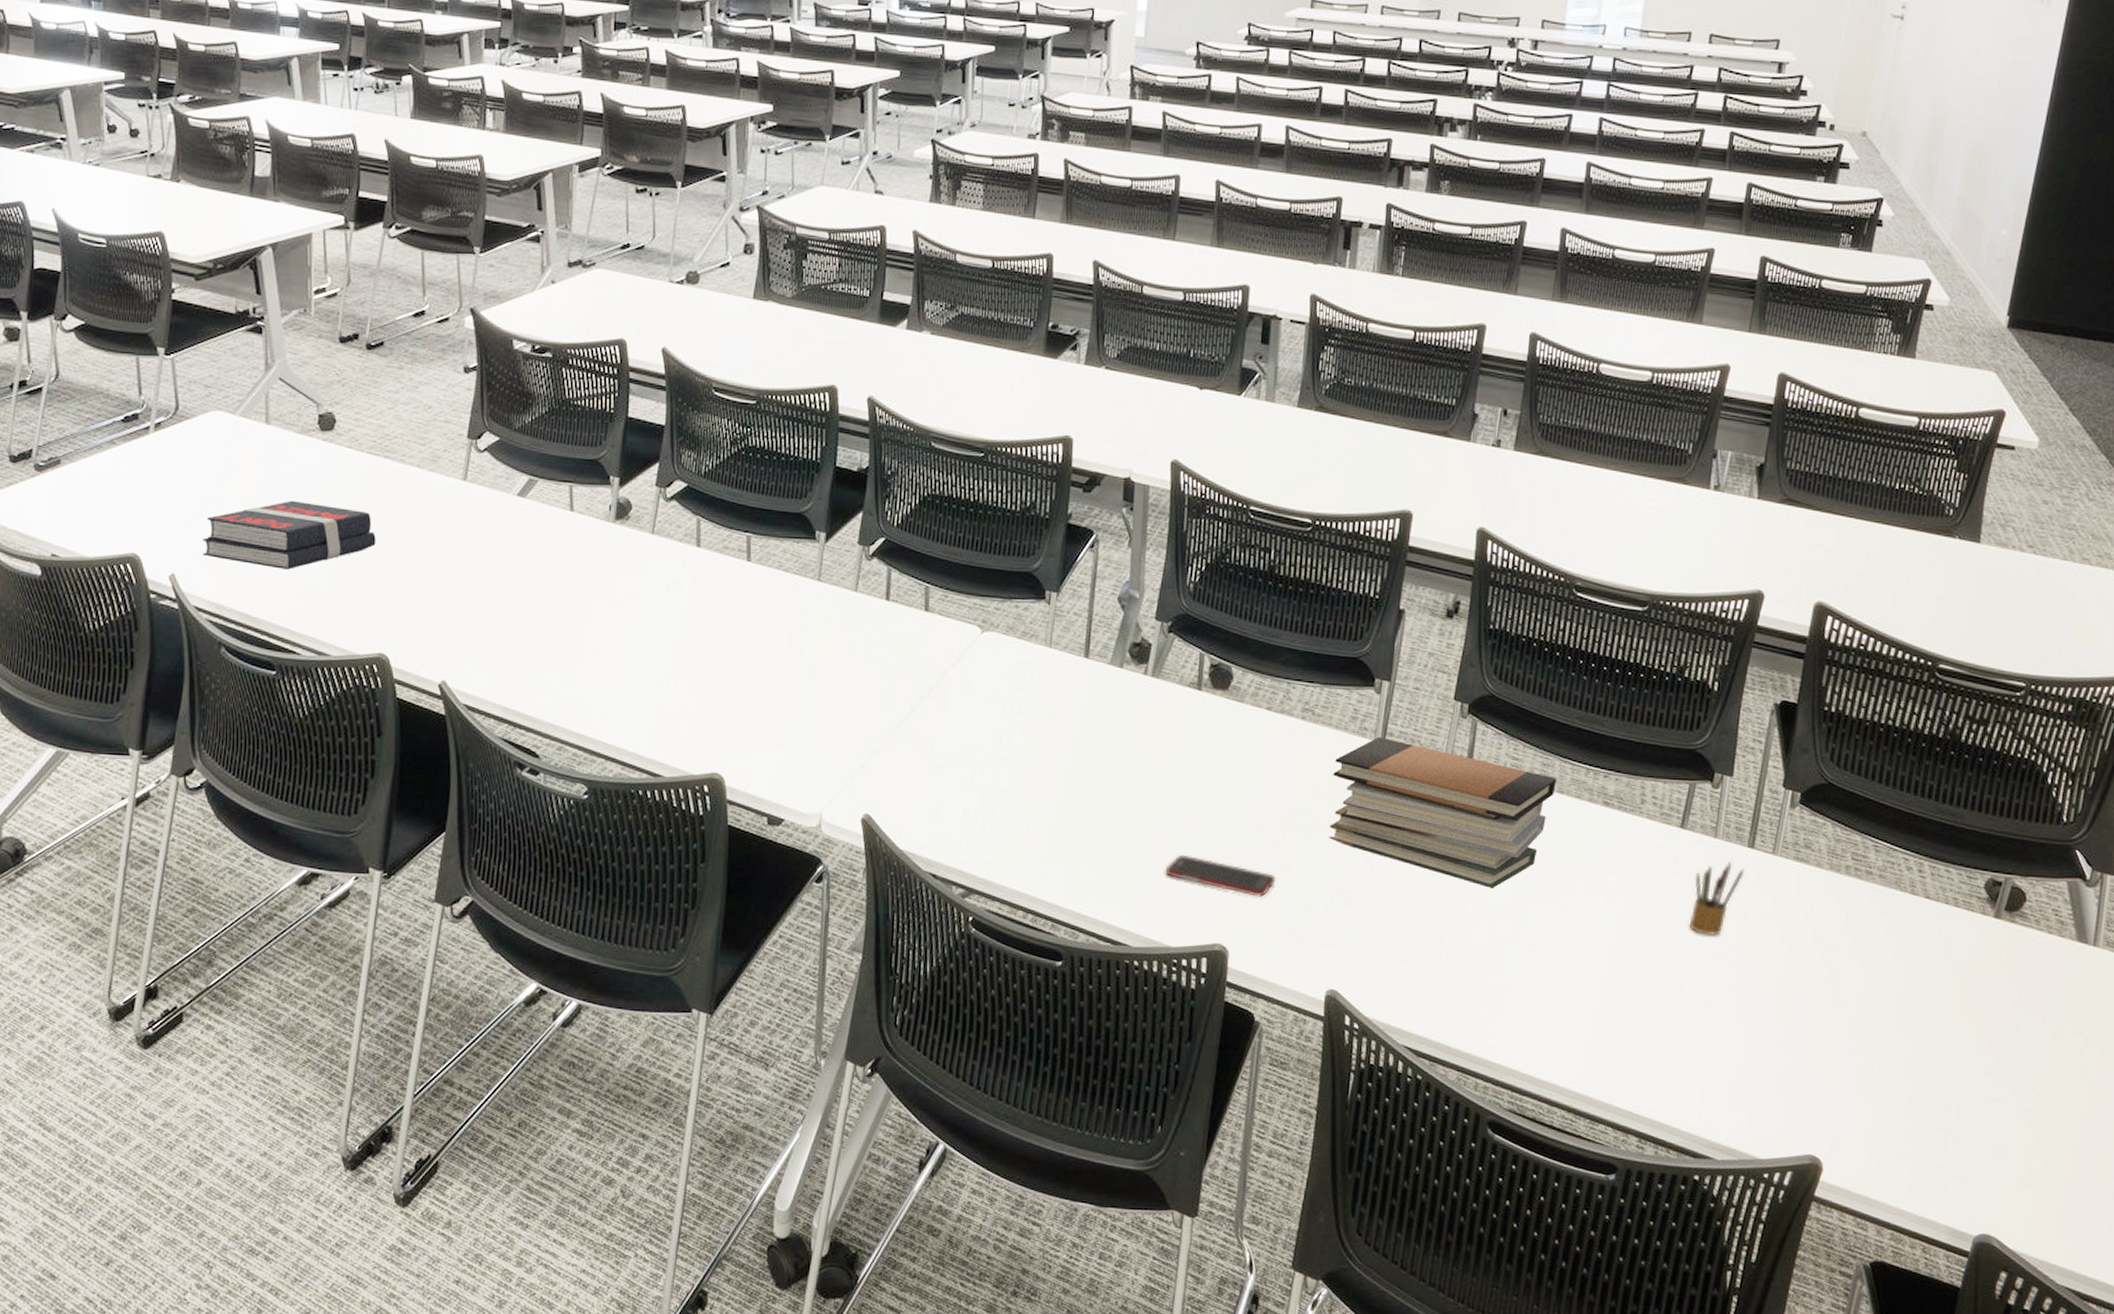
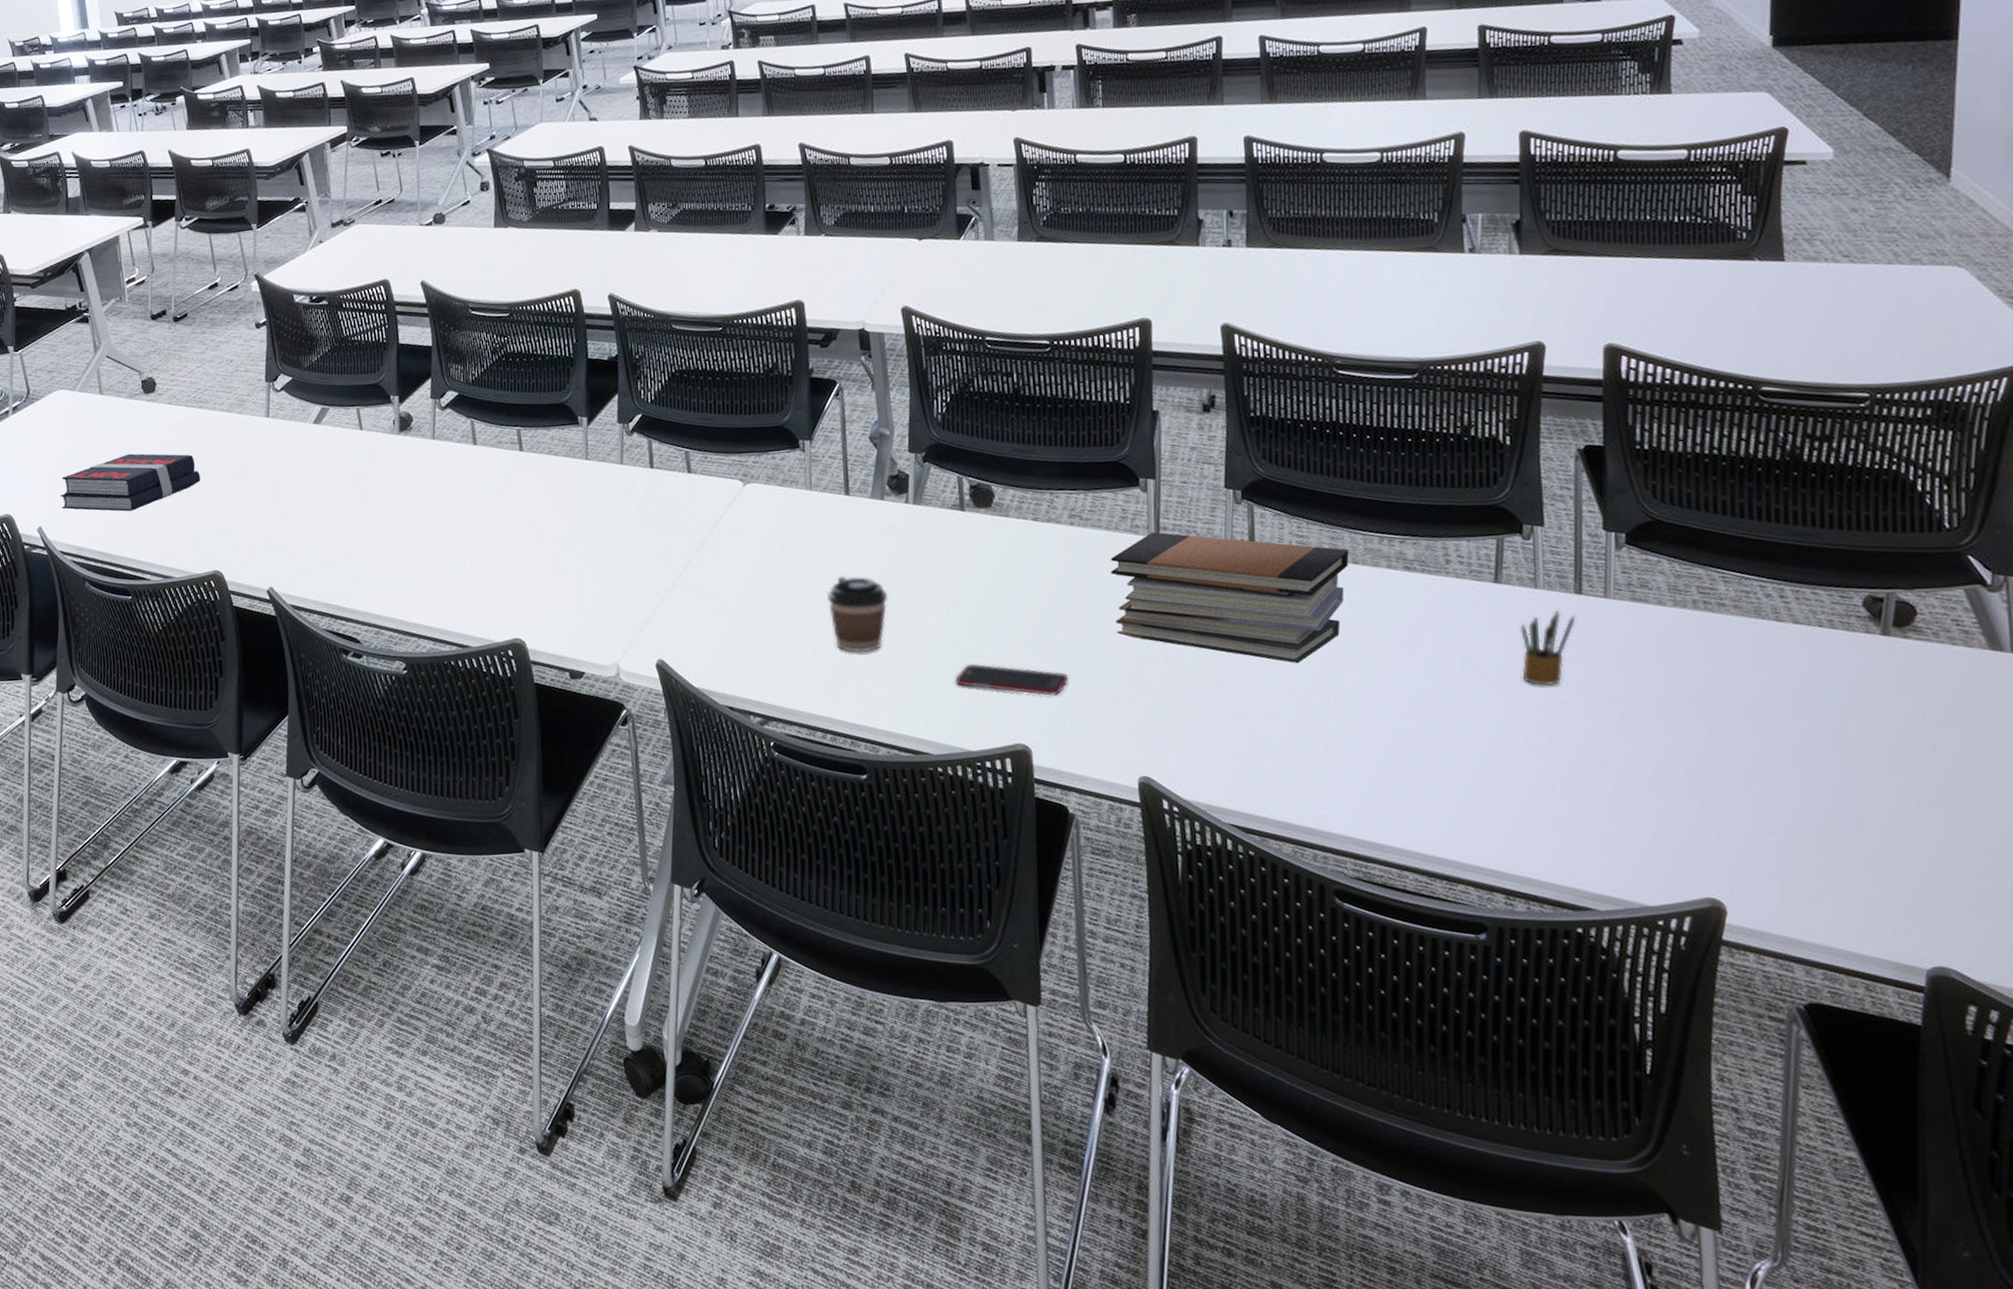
coffee cup: none [1049,745,1112,830] -> present [826,576,889,653]

